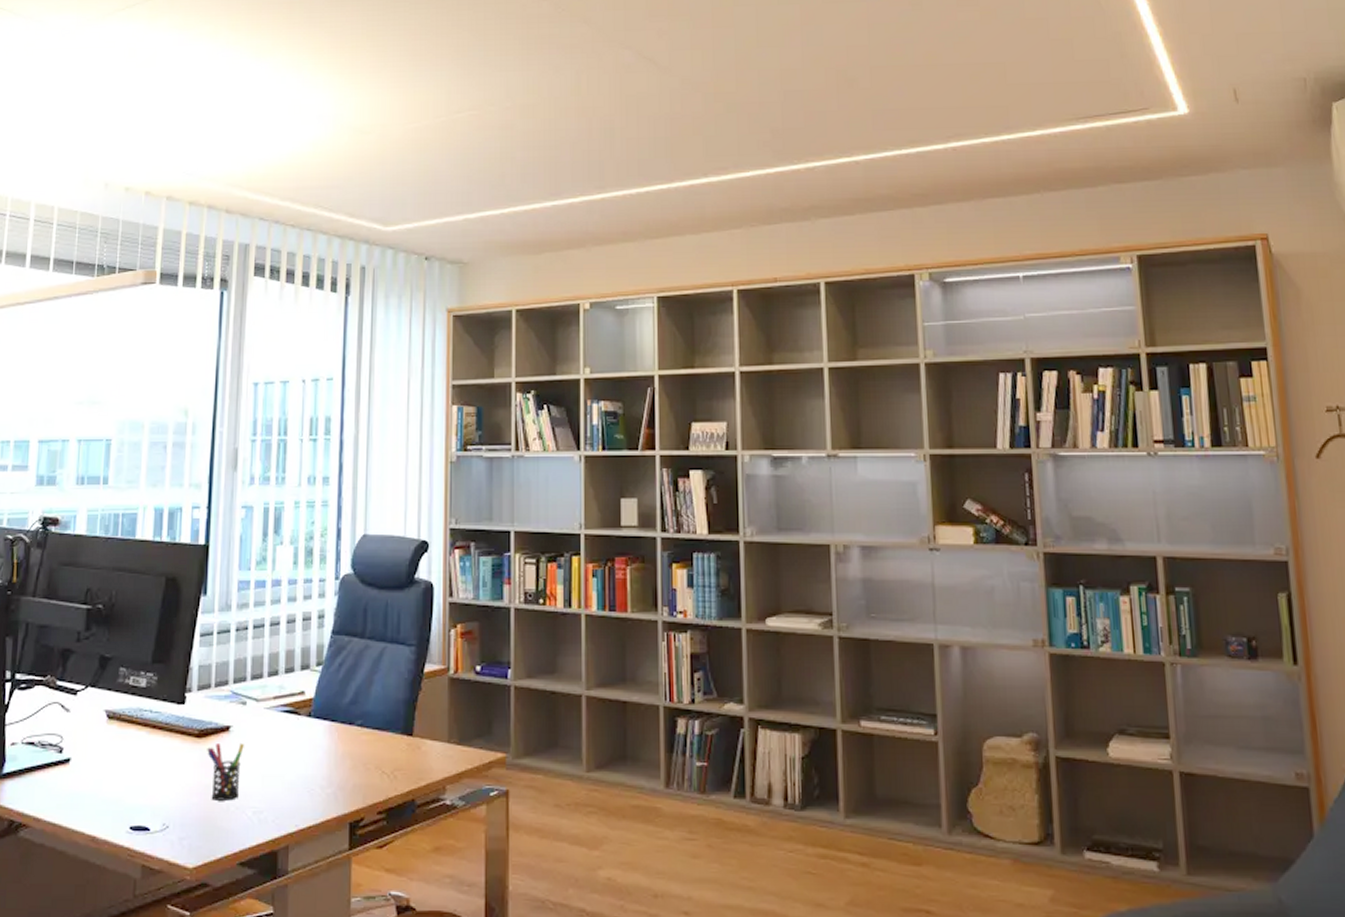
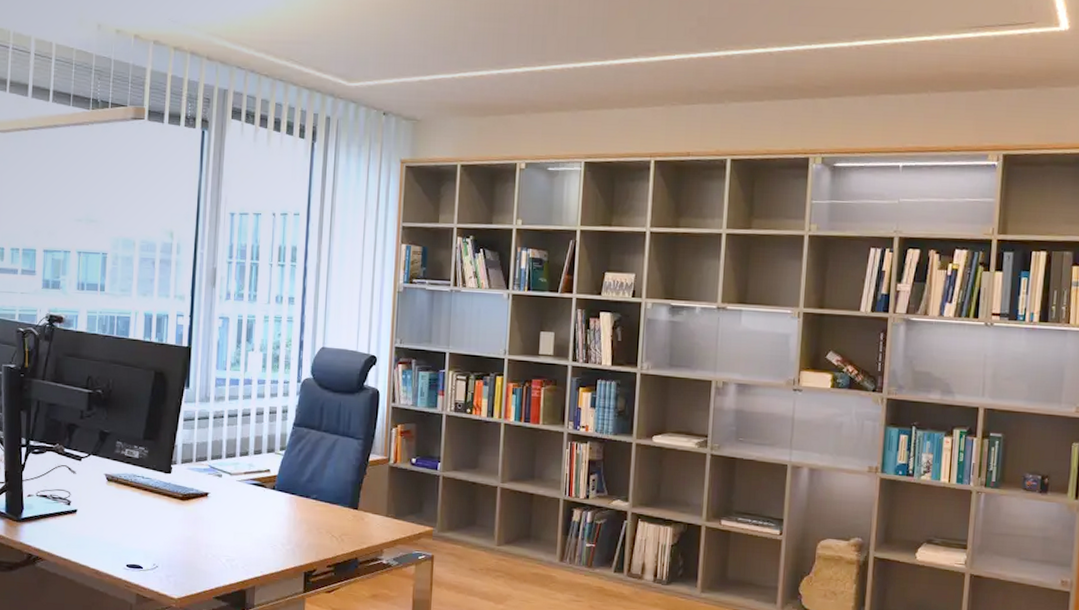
pen holder: present [207,744,244,801] -> none [189,506,220,550]

